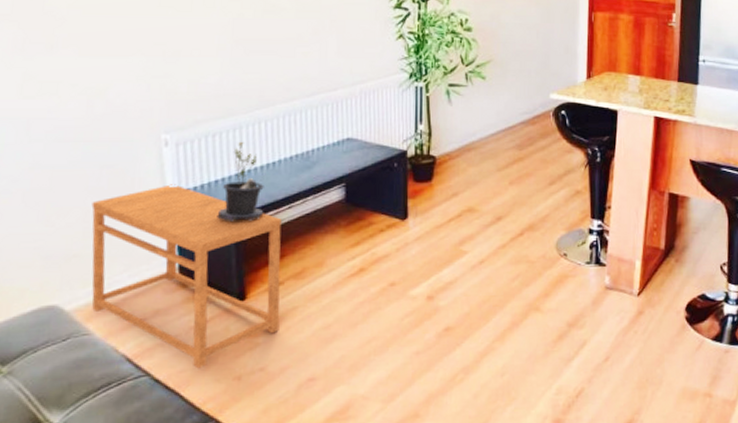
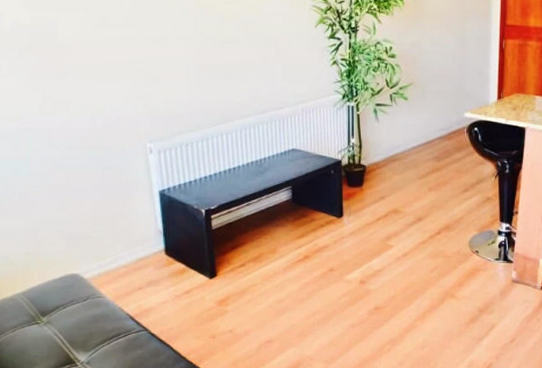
side table: present [91,184,282,369] -> none [98,183,243,328]
potted plant: present [217,141,264,221] -> none [192,150,228,214]

